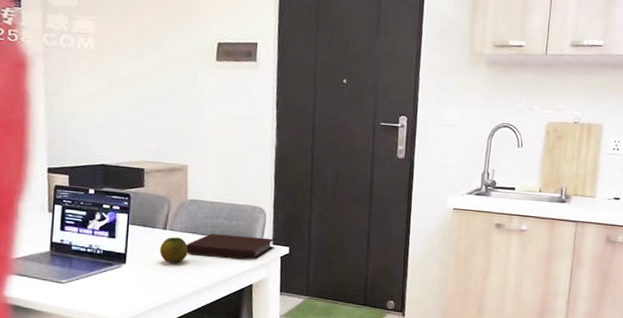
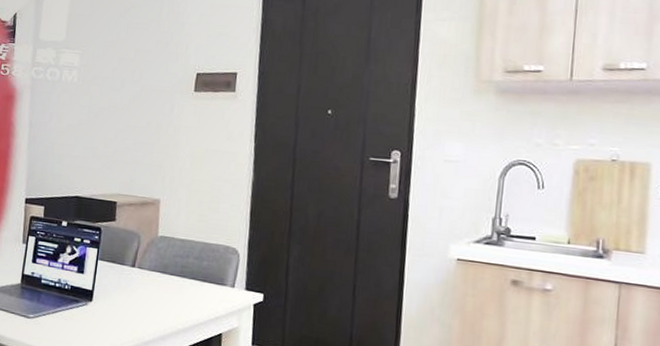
fruit: present [159,237,188,264] -> none [126,275,156,305]
notebook: present [186,233,275,260] -> none [153,274,248,306]

